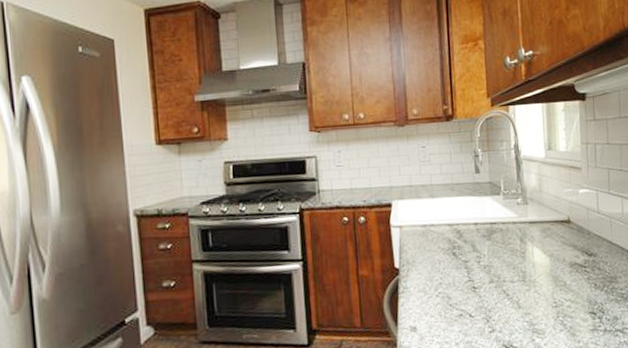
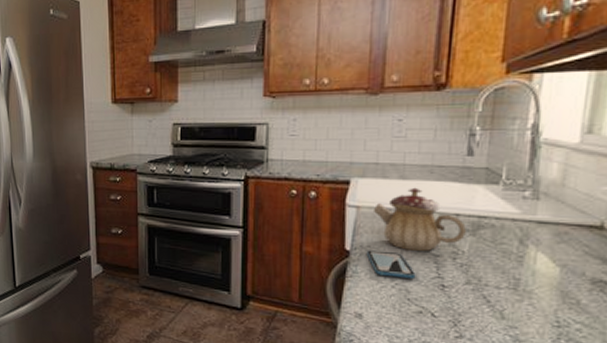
smartphone: none [412,264,453,287] -> present [366,250,416,278]
teapot: none [414,204,484,261] -> present [374,187,466,252]

